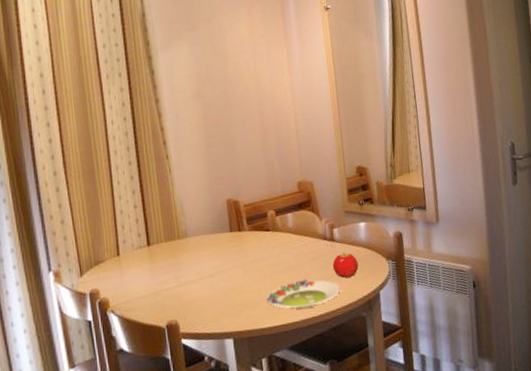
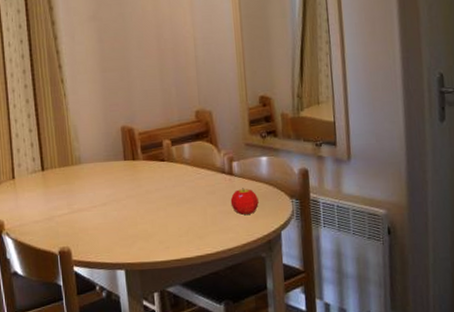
salad plate: present [266,279,341,309] -> none [159,213,239,244]

